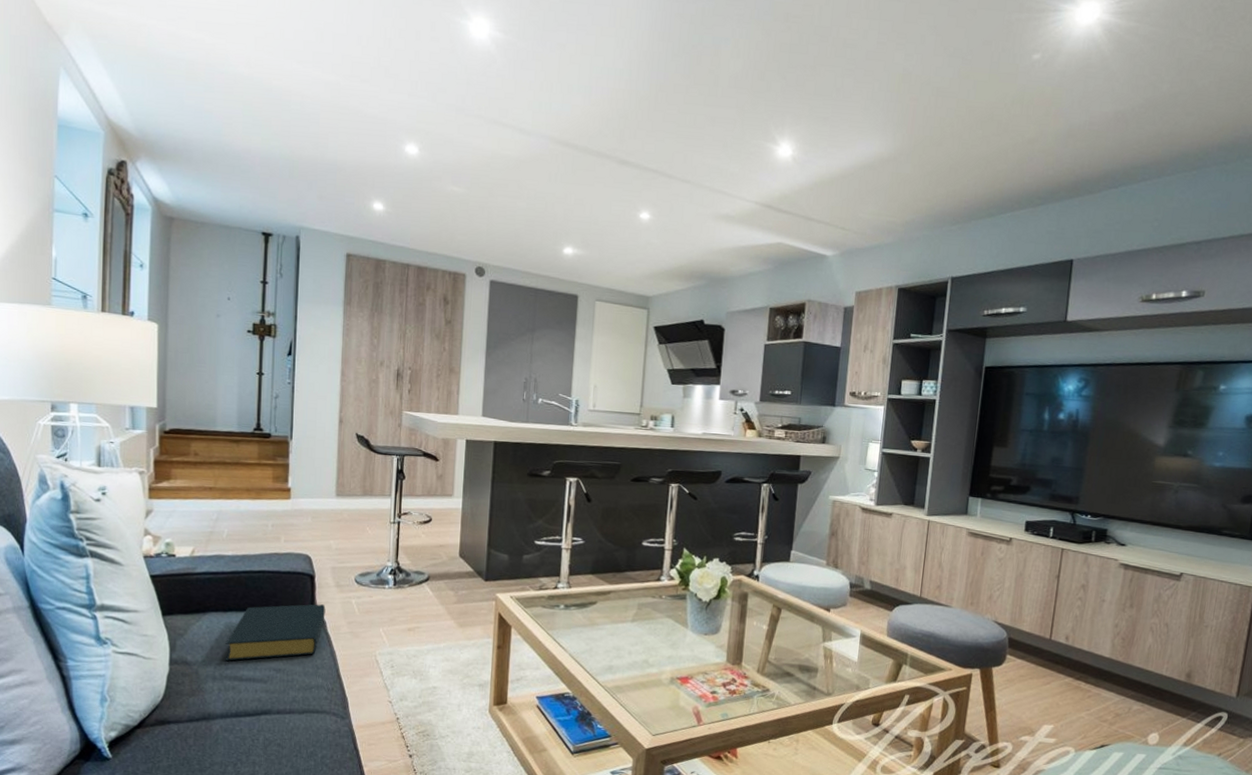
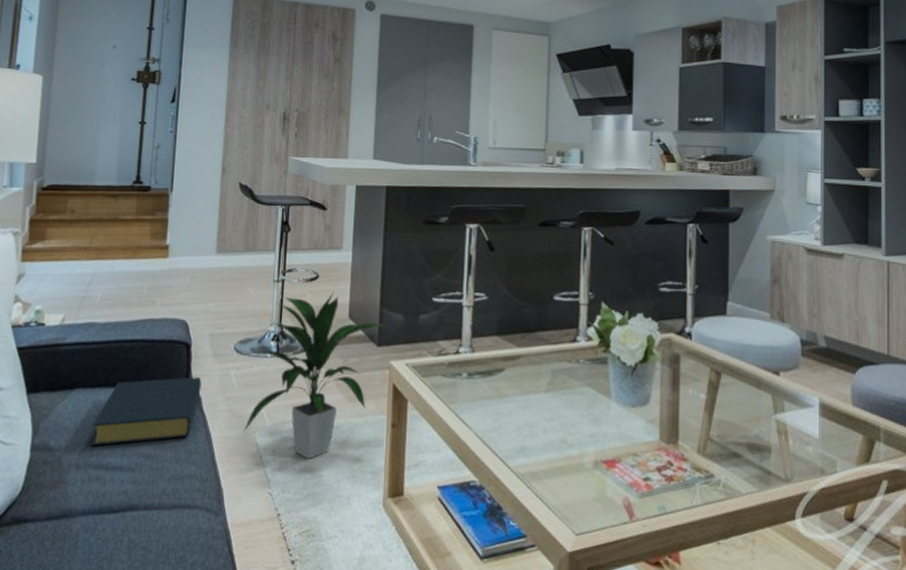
indoor plant: none [365,533,492,674] -> present [243,291,385,459]

